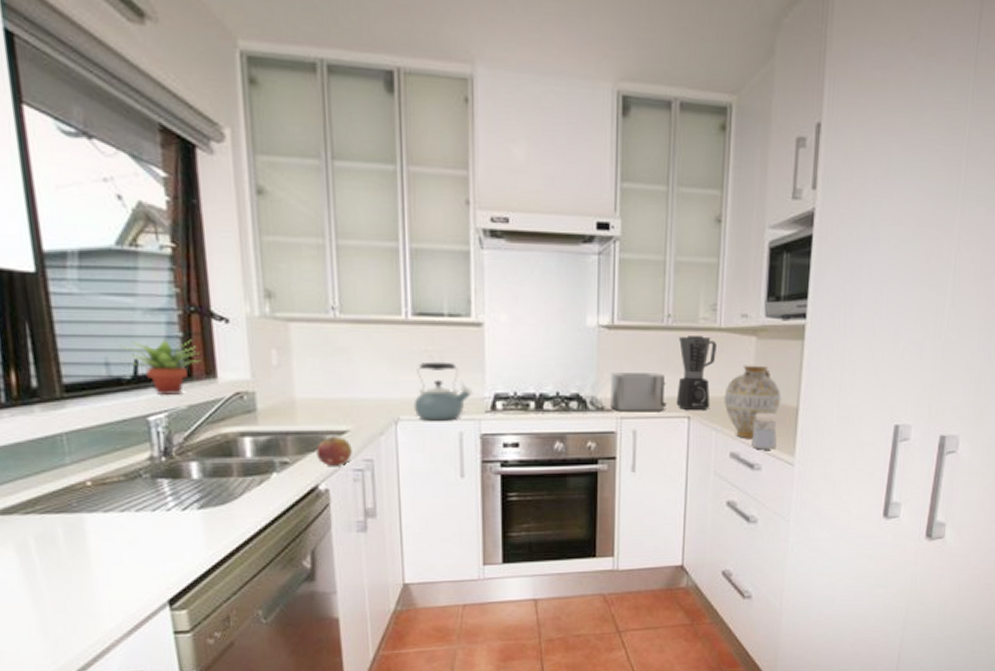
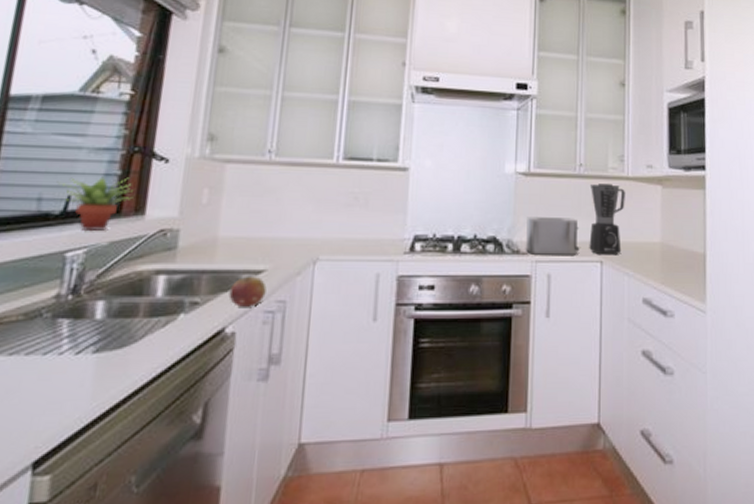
kettle: present [413,361,472,421] -> none [333,203,393,261]
ceramic jug: present [724,365,781,439] -> none [634,212,689,285]
salt shaker: present [751,412,777,450] -> none [663,258,687,296]

